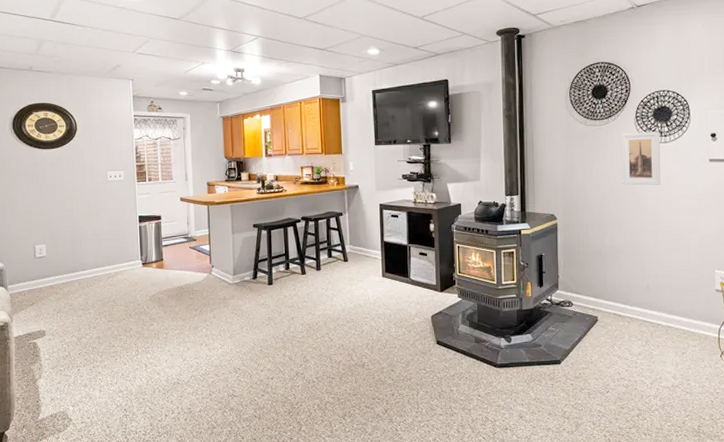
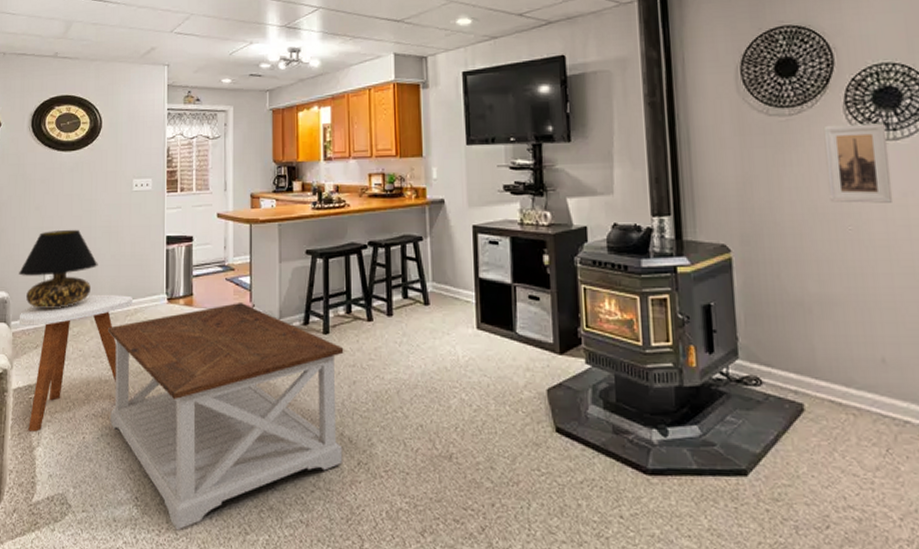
table lamp: none [12,211,82,275] -> present [19,229,98,309]
side table: none [14,261,113,368] -> present [18,294,132,432]
coffee table: none [93,265,285,430] -> present [108,303,344,531]

